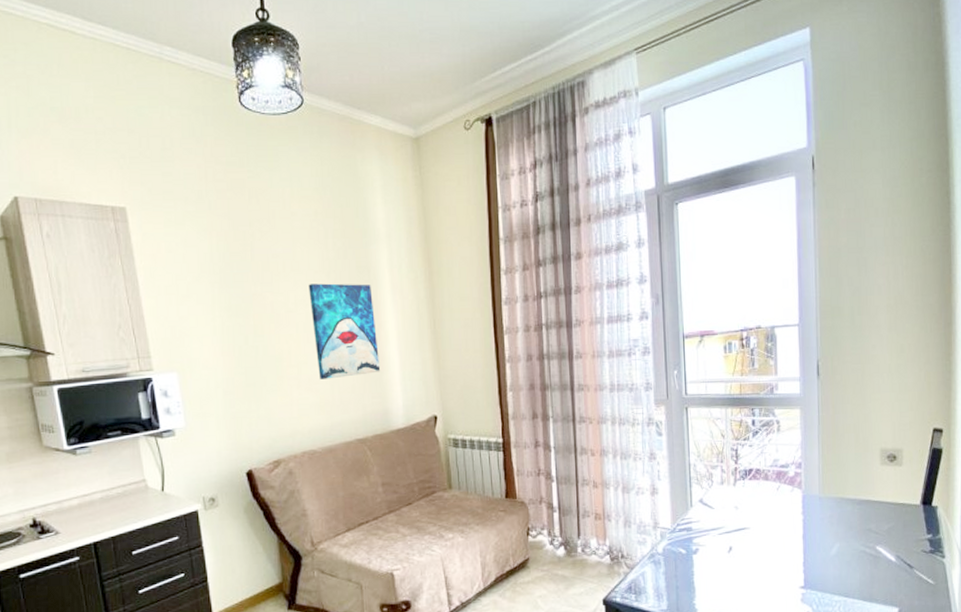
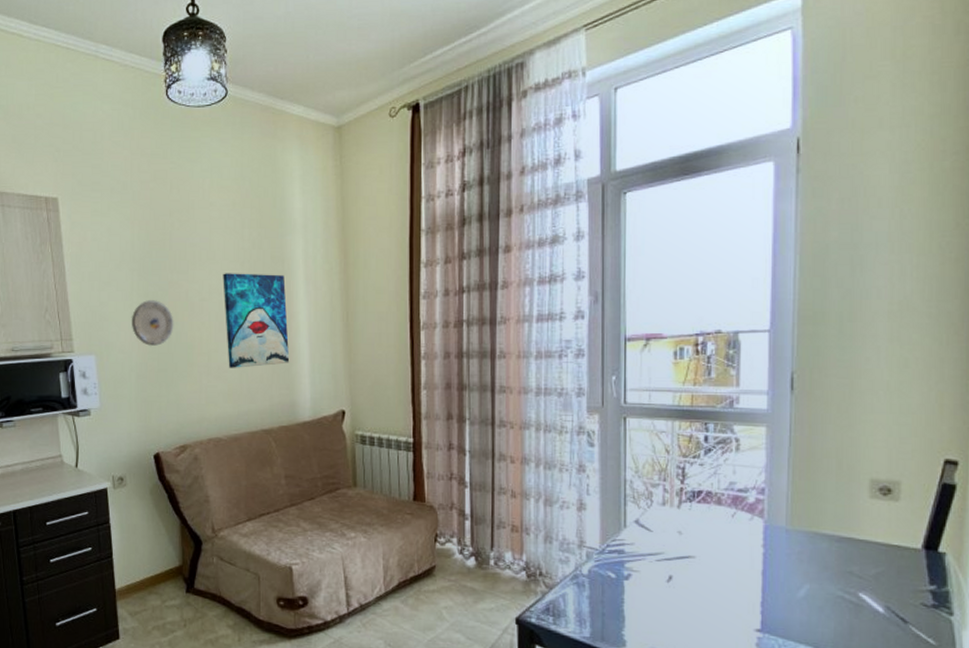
plate: none [214,313,261,360] -> present [131,300,174,346]

